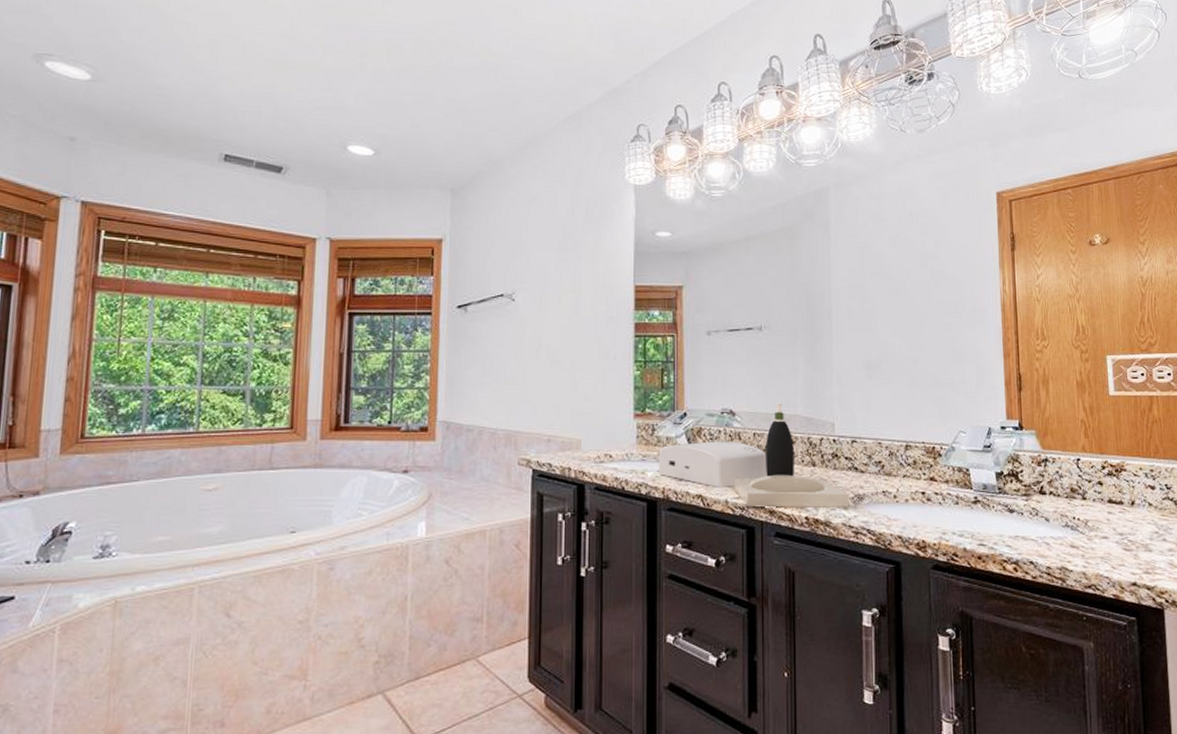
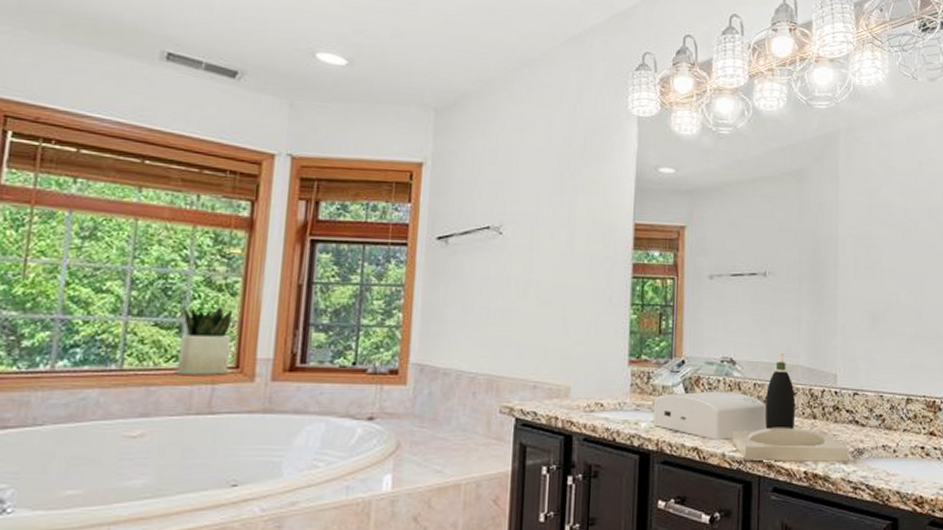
planter: none [239,374,288,437] -> present [172,305,234,377]

